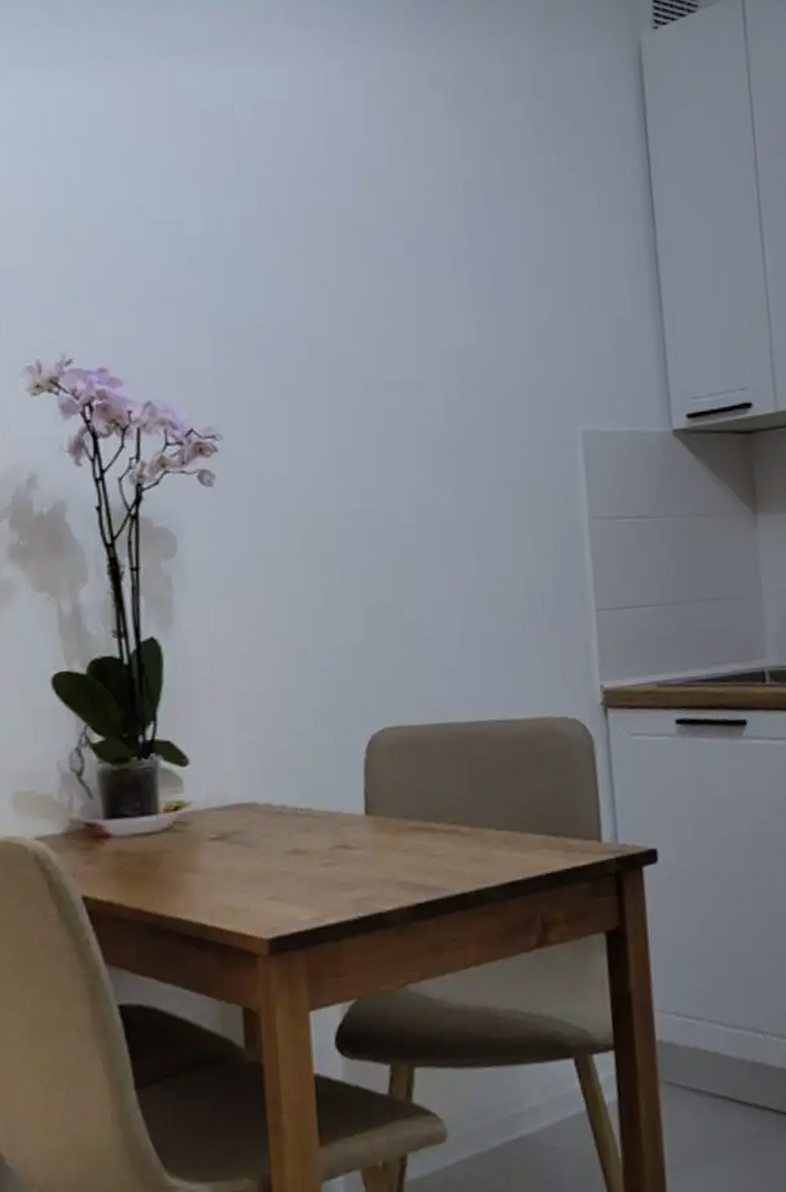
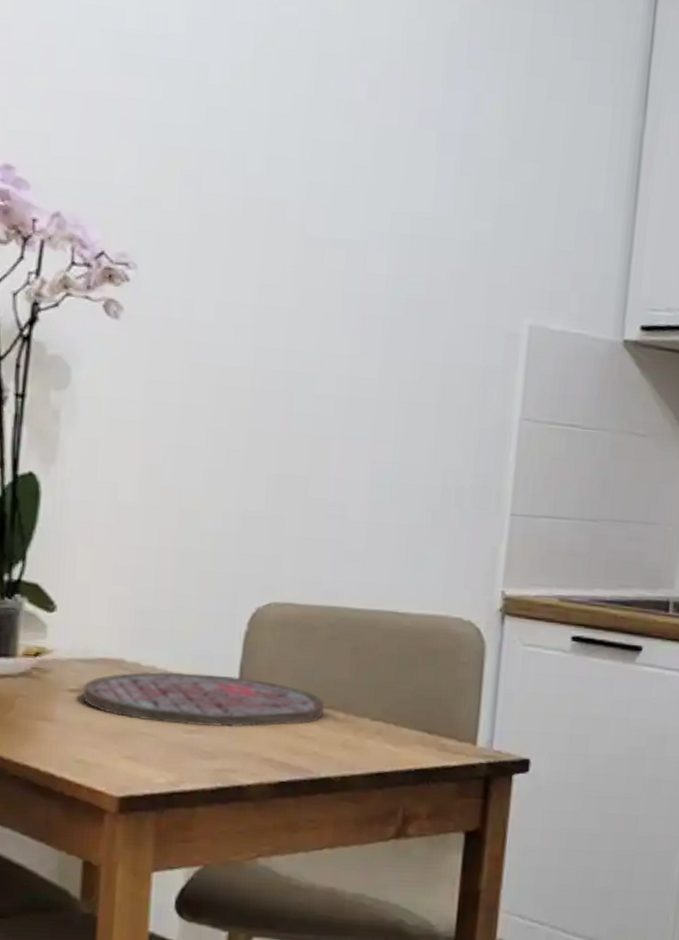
cutting board: none [222,804,451,860] -> present [82,672,324,727]

